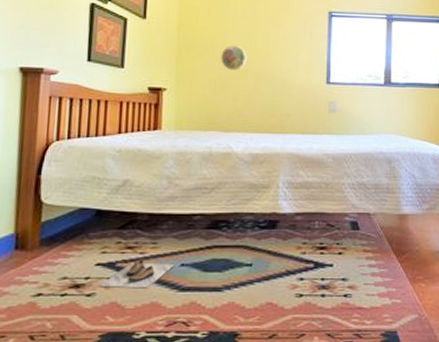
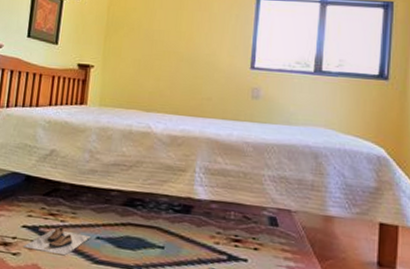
decorative plate: present [221,45,247,71] -> none [146,26,171,51]

